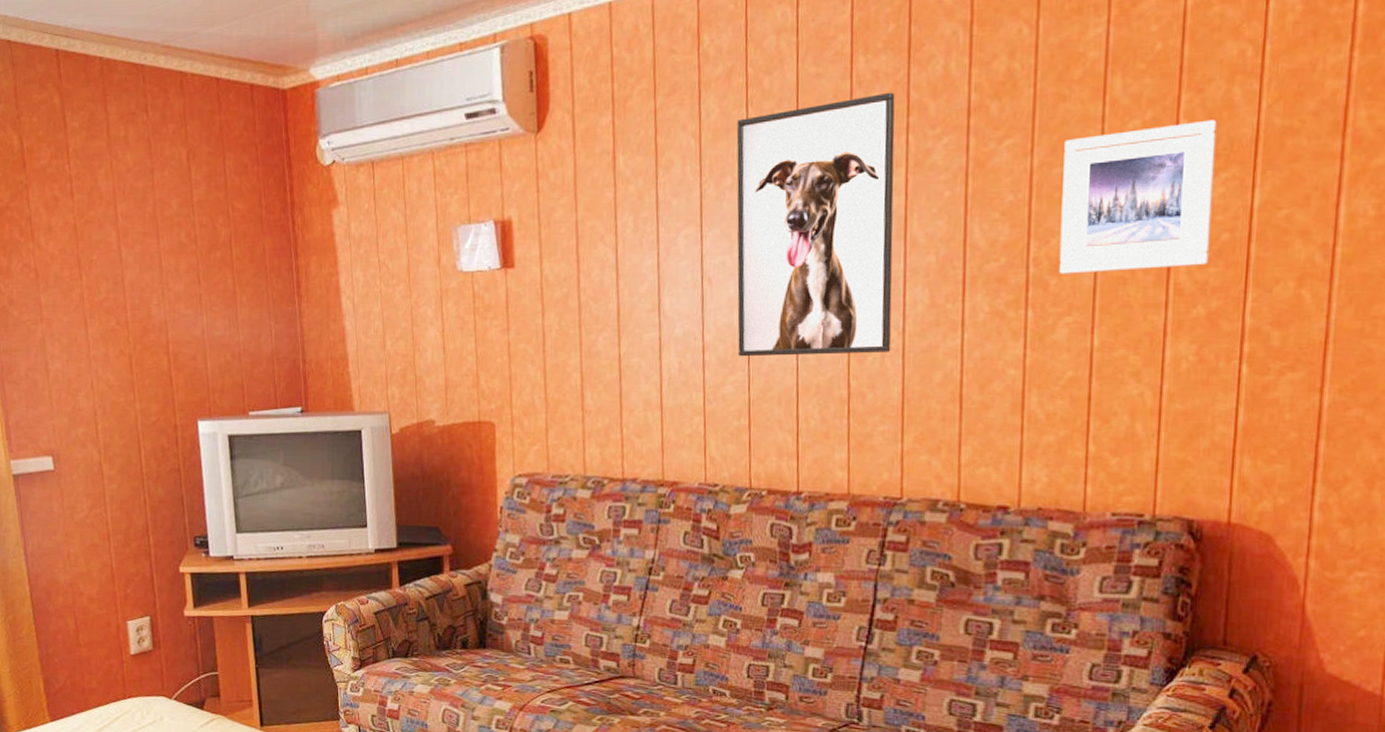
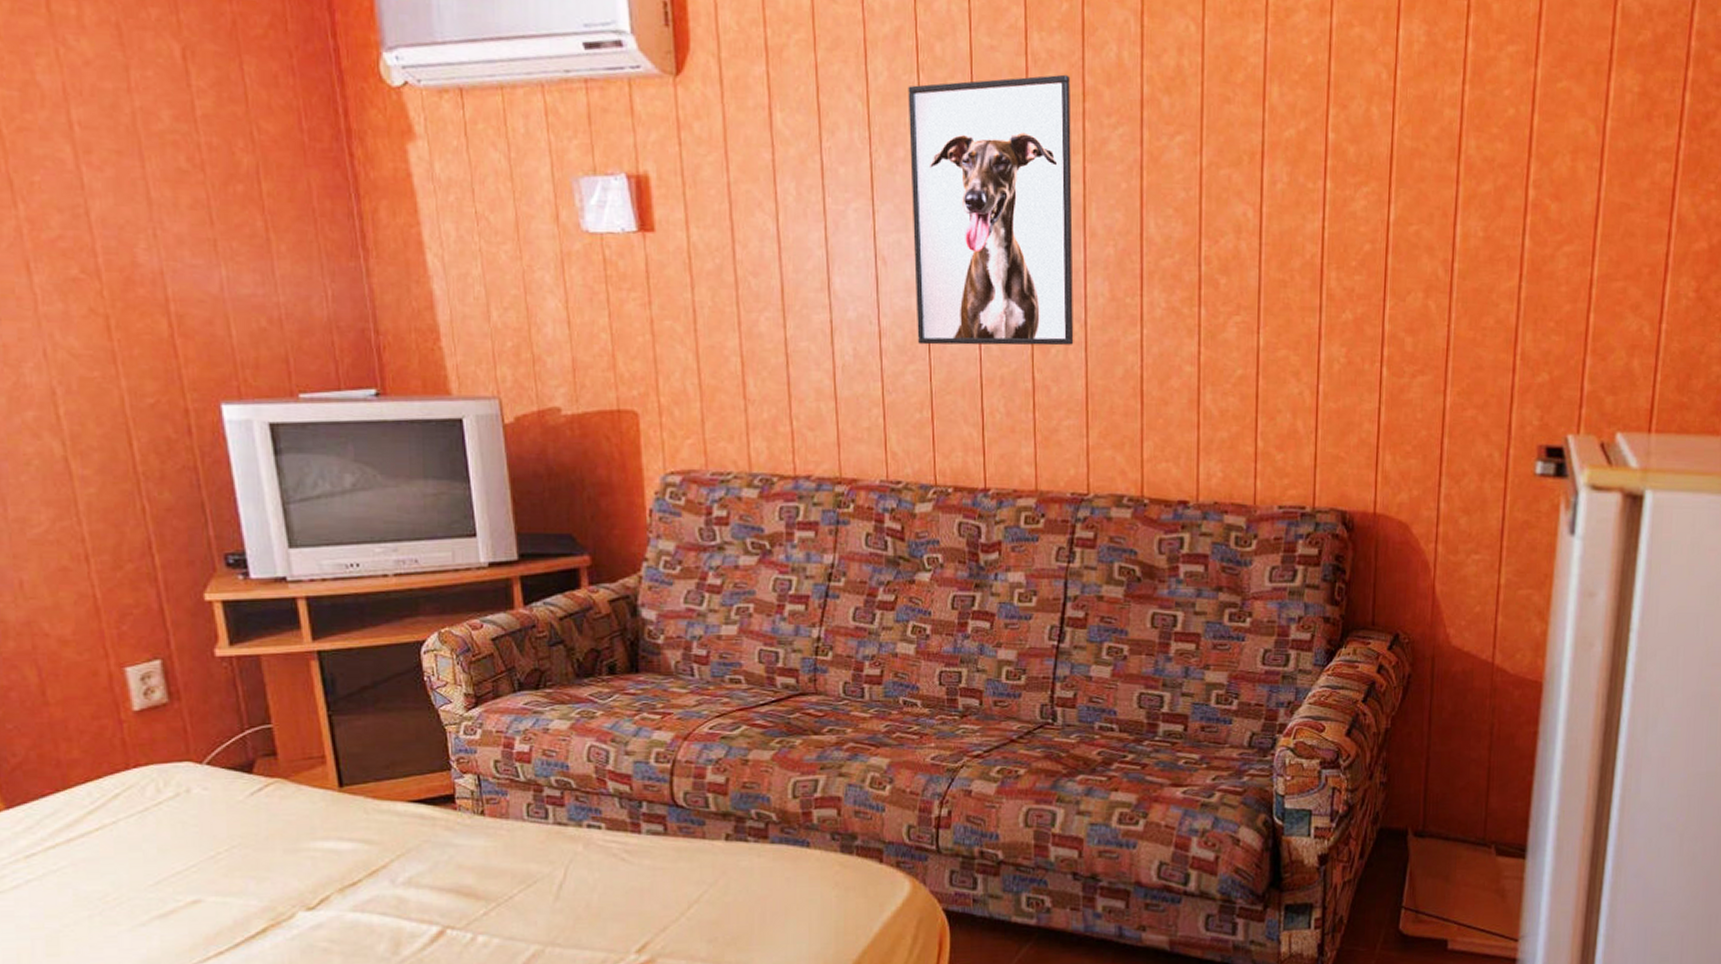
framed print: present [1058,119,1217,274] -> none [1227,135,1359,275]

